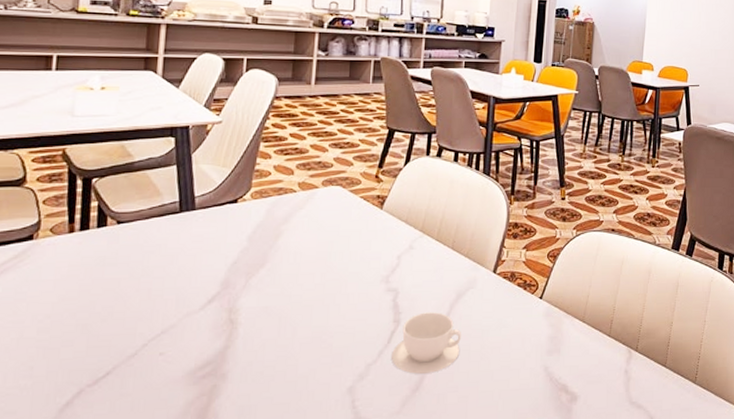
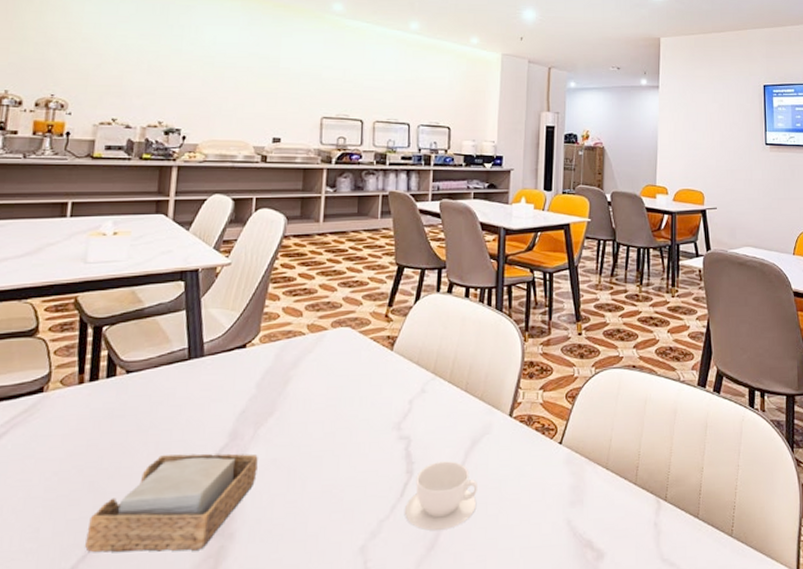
napkin holder: none [80,300,250,390] -> present [85,453,258,553]

